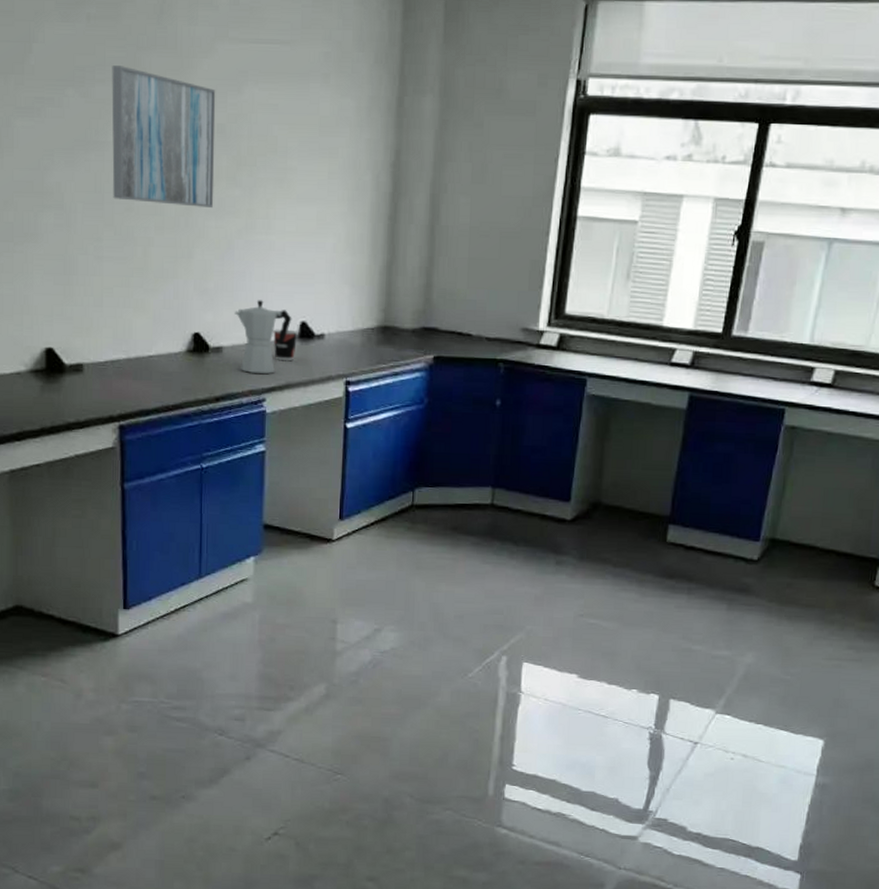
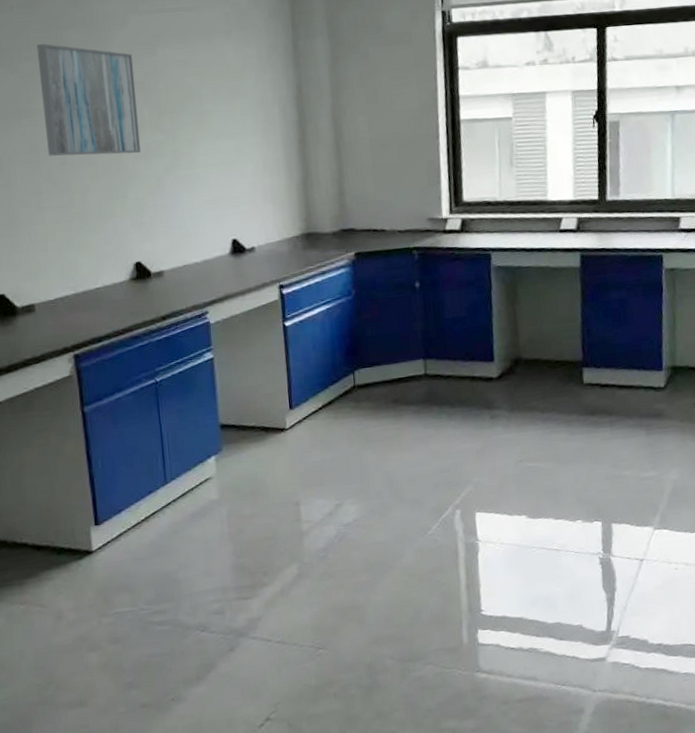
moka pot: present [234,300,292,374] -> none [171,226,224,291]
cup: present [273,329,298,361] -> none [208,247,231,276]

